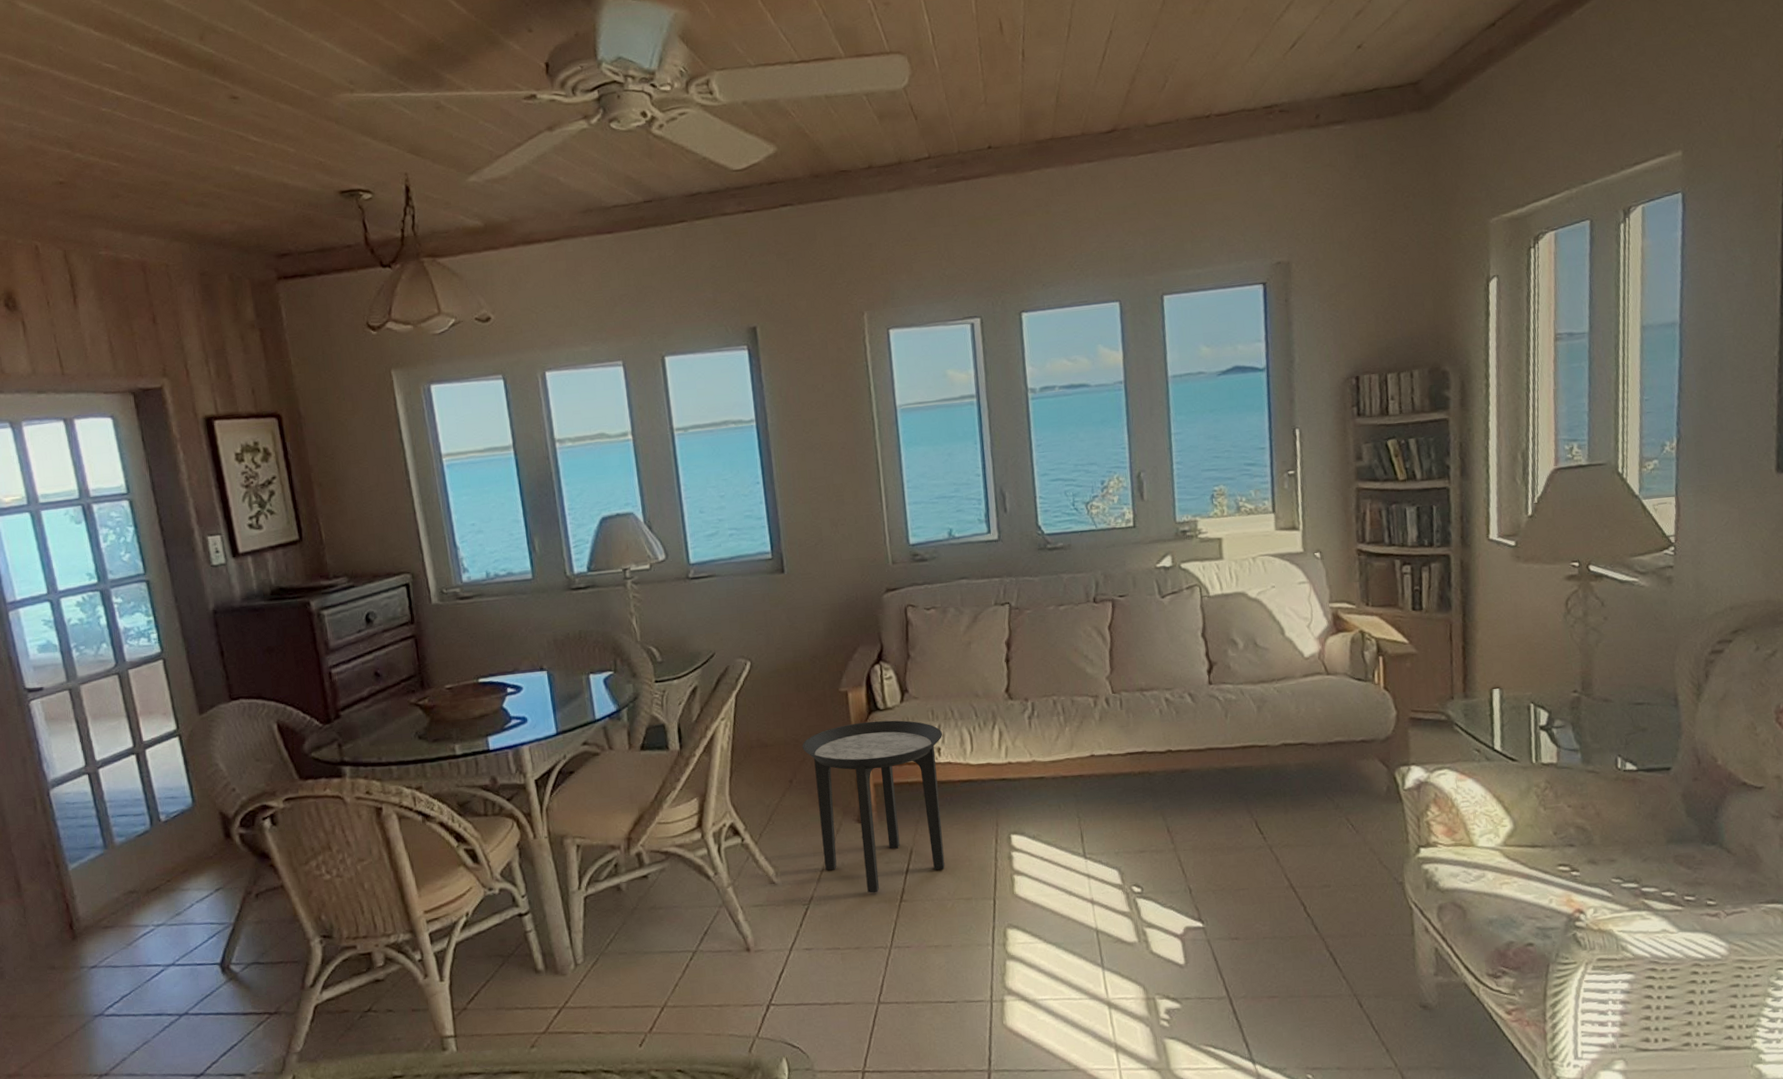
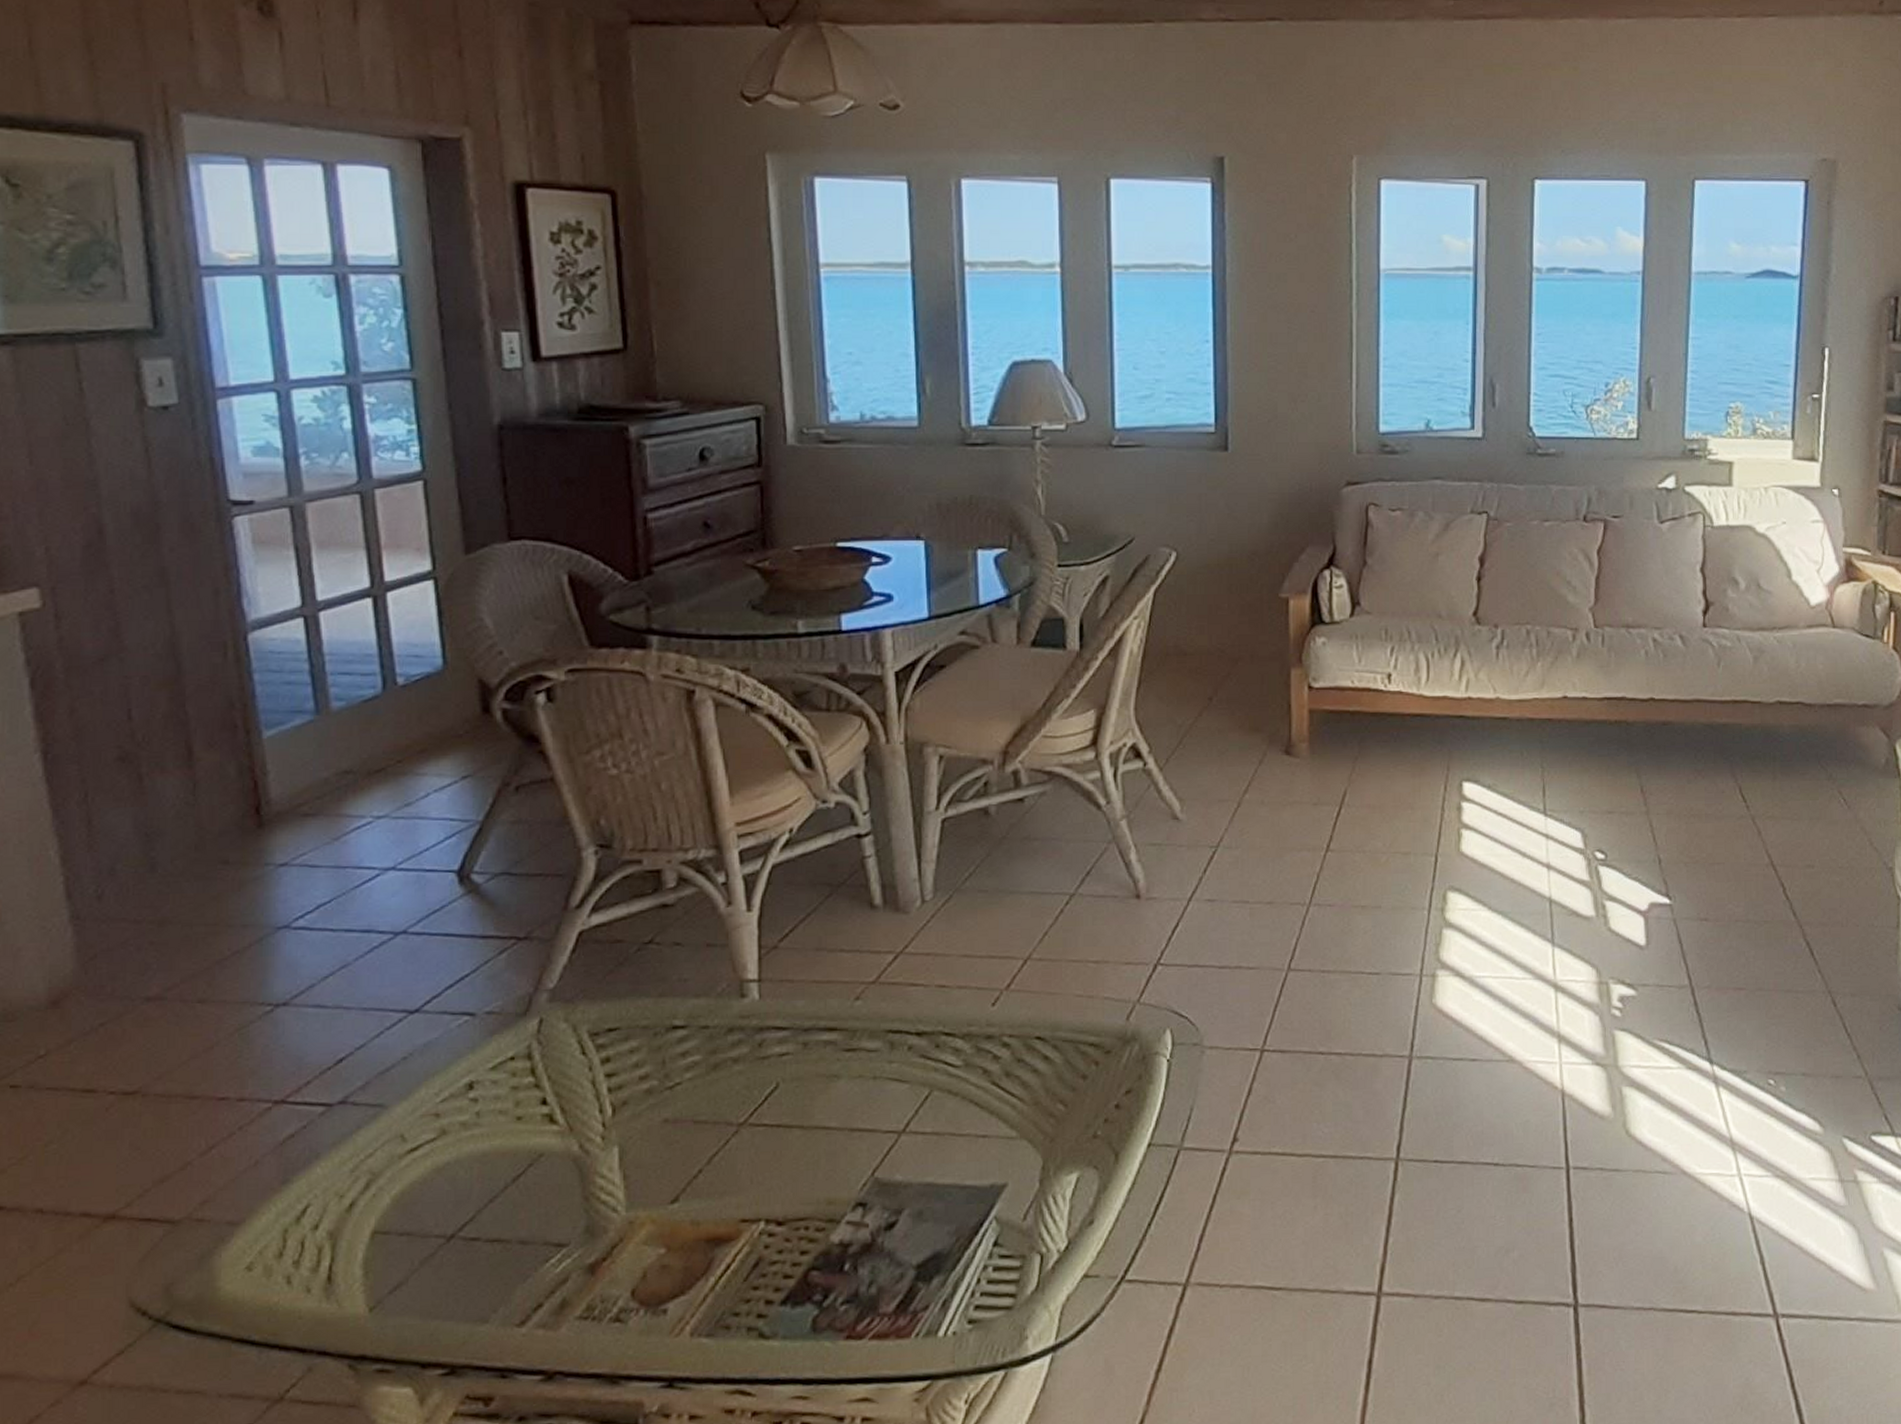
side table: present [802,720,945,893] -> none [1228,635,1396,839]

